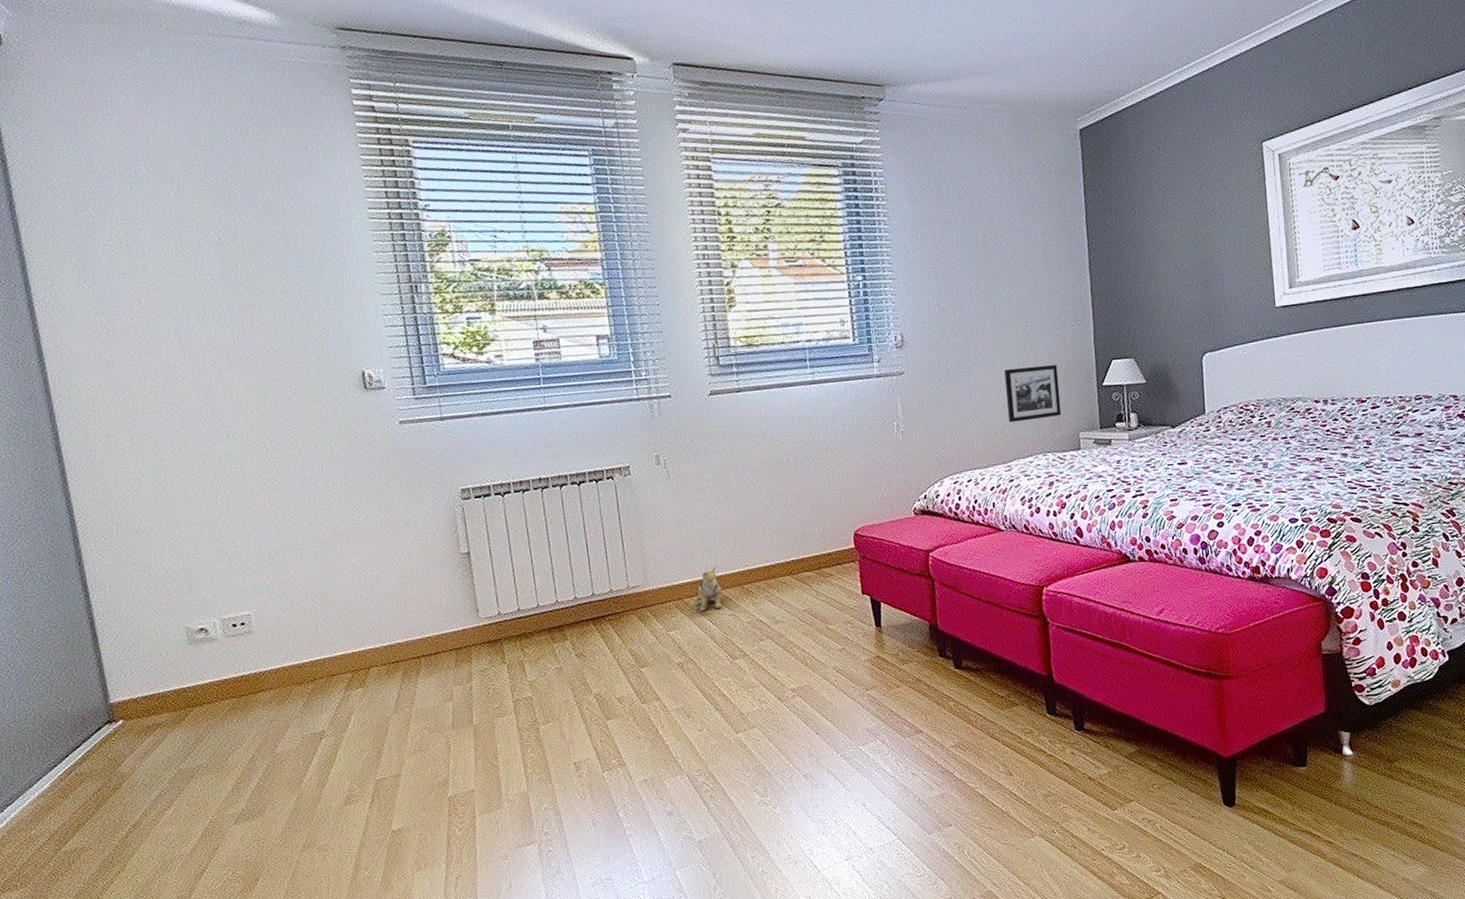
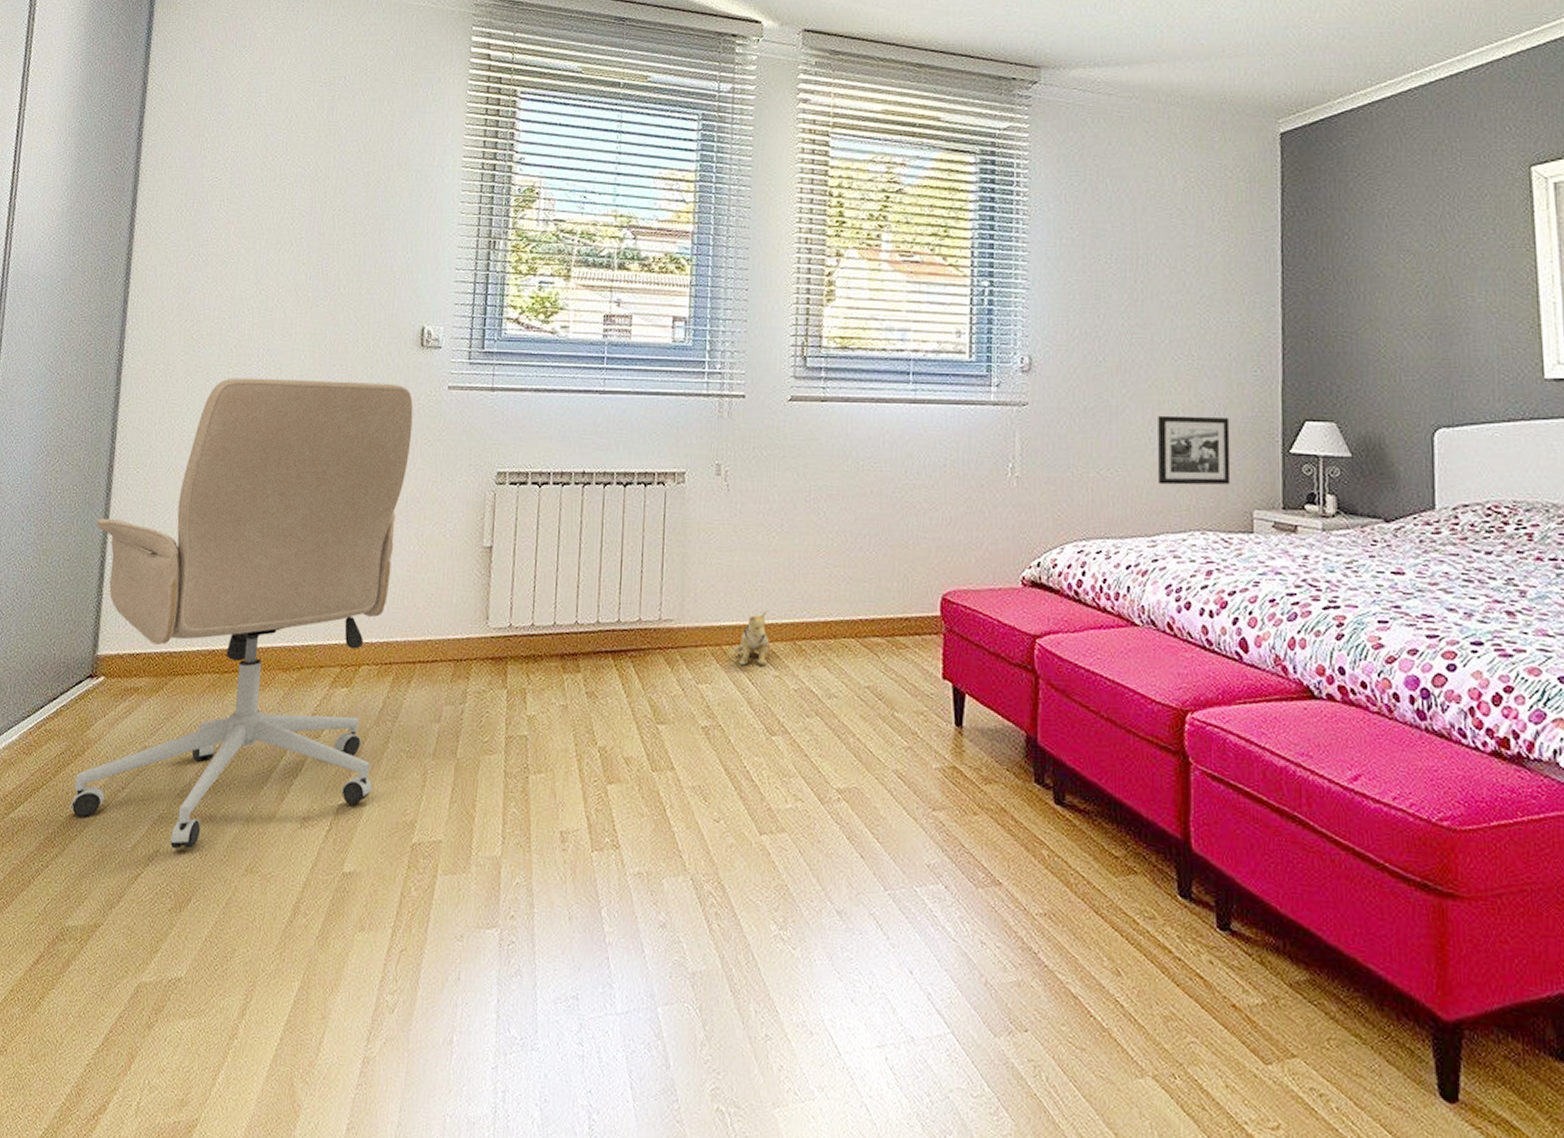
office chair: none [74,425,404,845] -> present [69,377,414,849]

